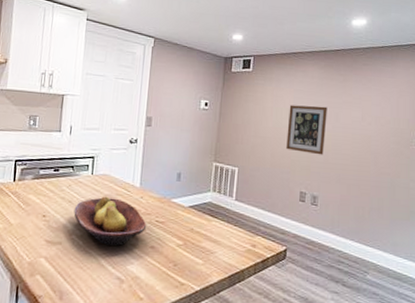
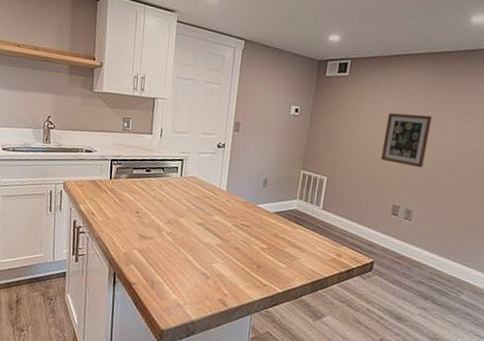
fruit bowl: present [74,196,147,246] -> none [164,197,232,245]

